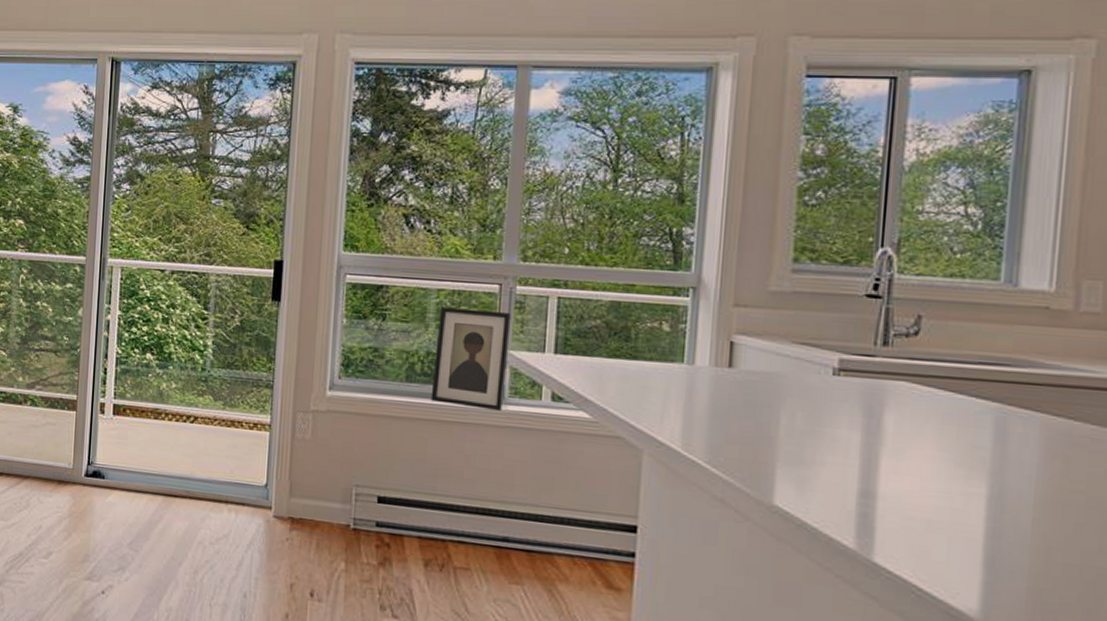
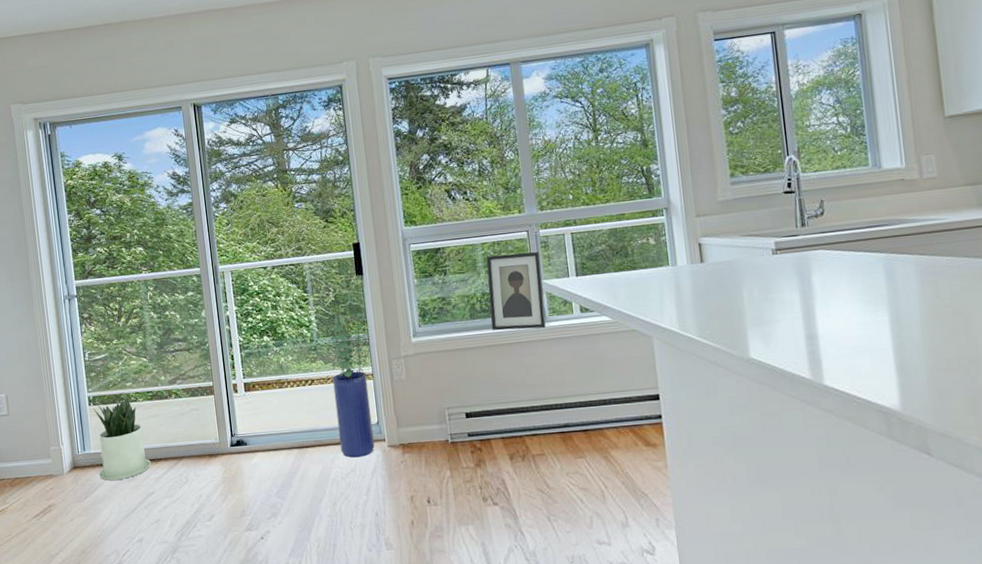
vase: none [215,337,272,523] -> present [328,305,375,458]

